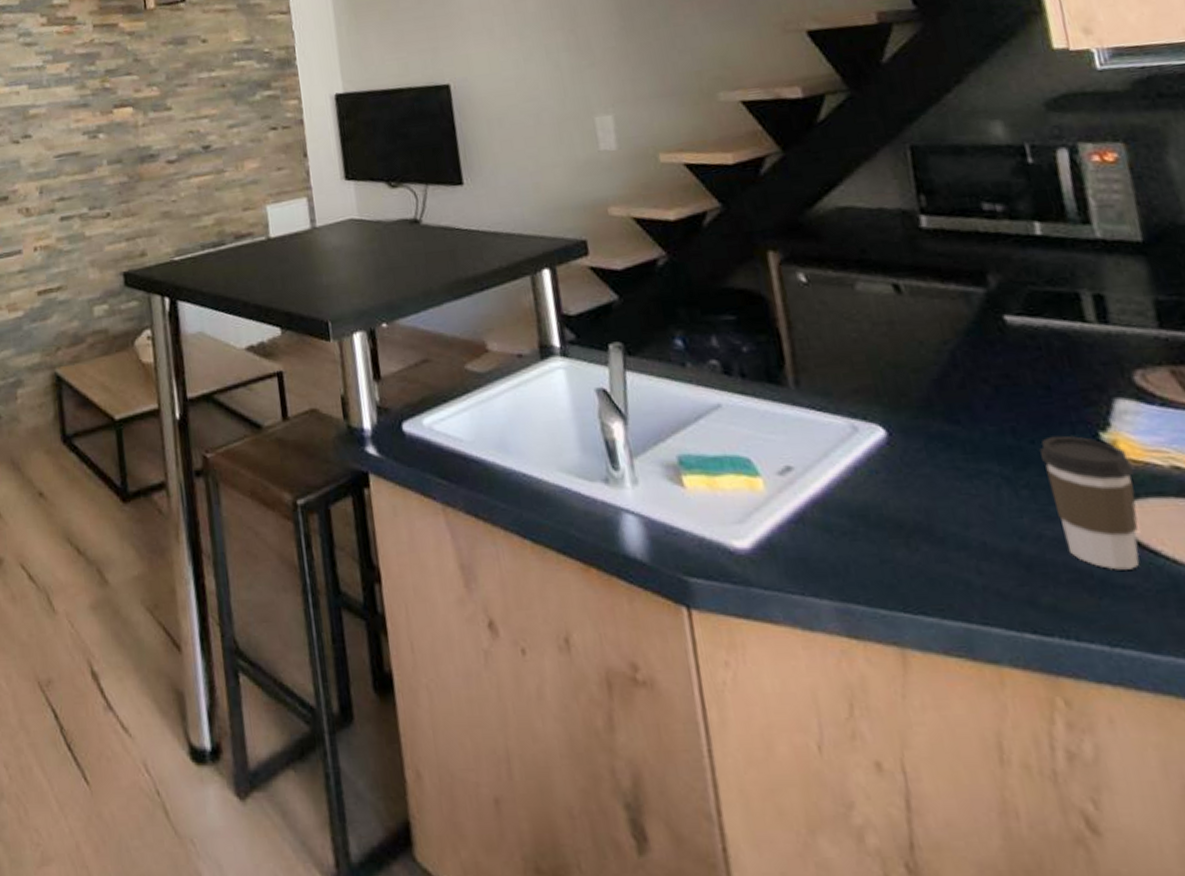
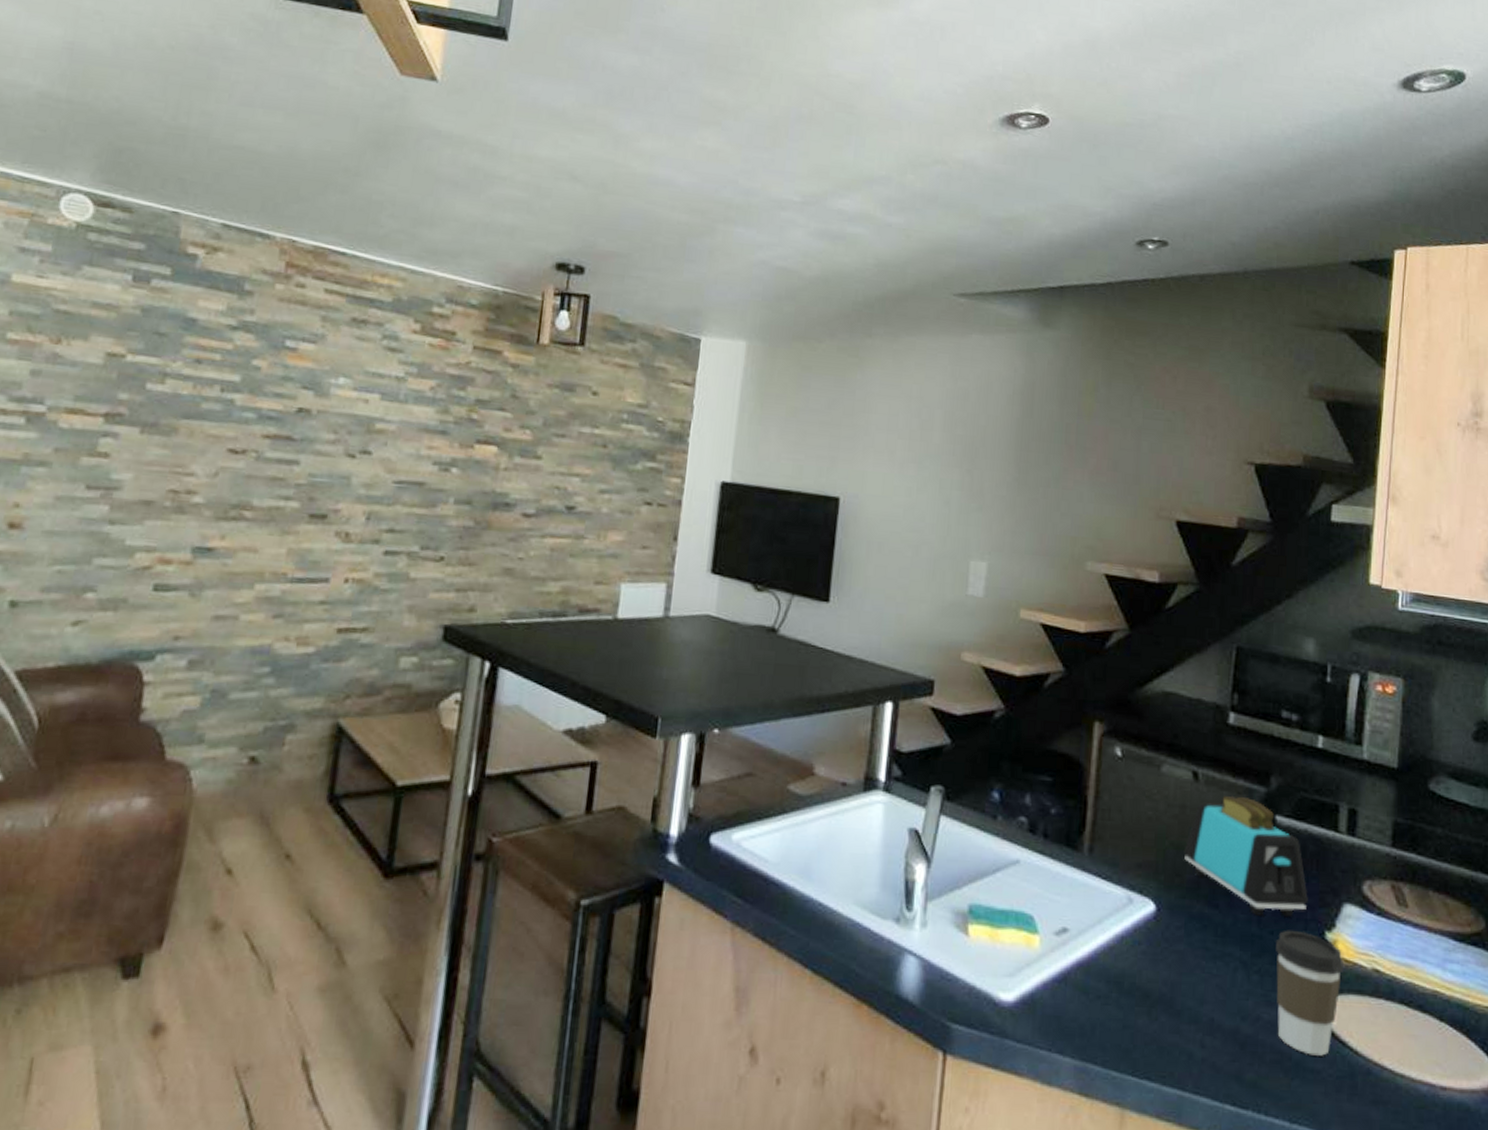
toaster: none [903,301,1069,426] -> present [1183,796,1308,916]

